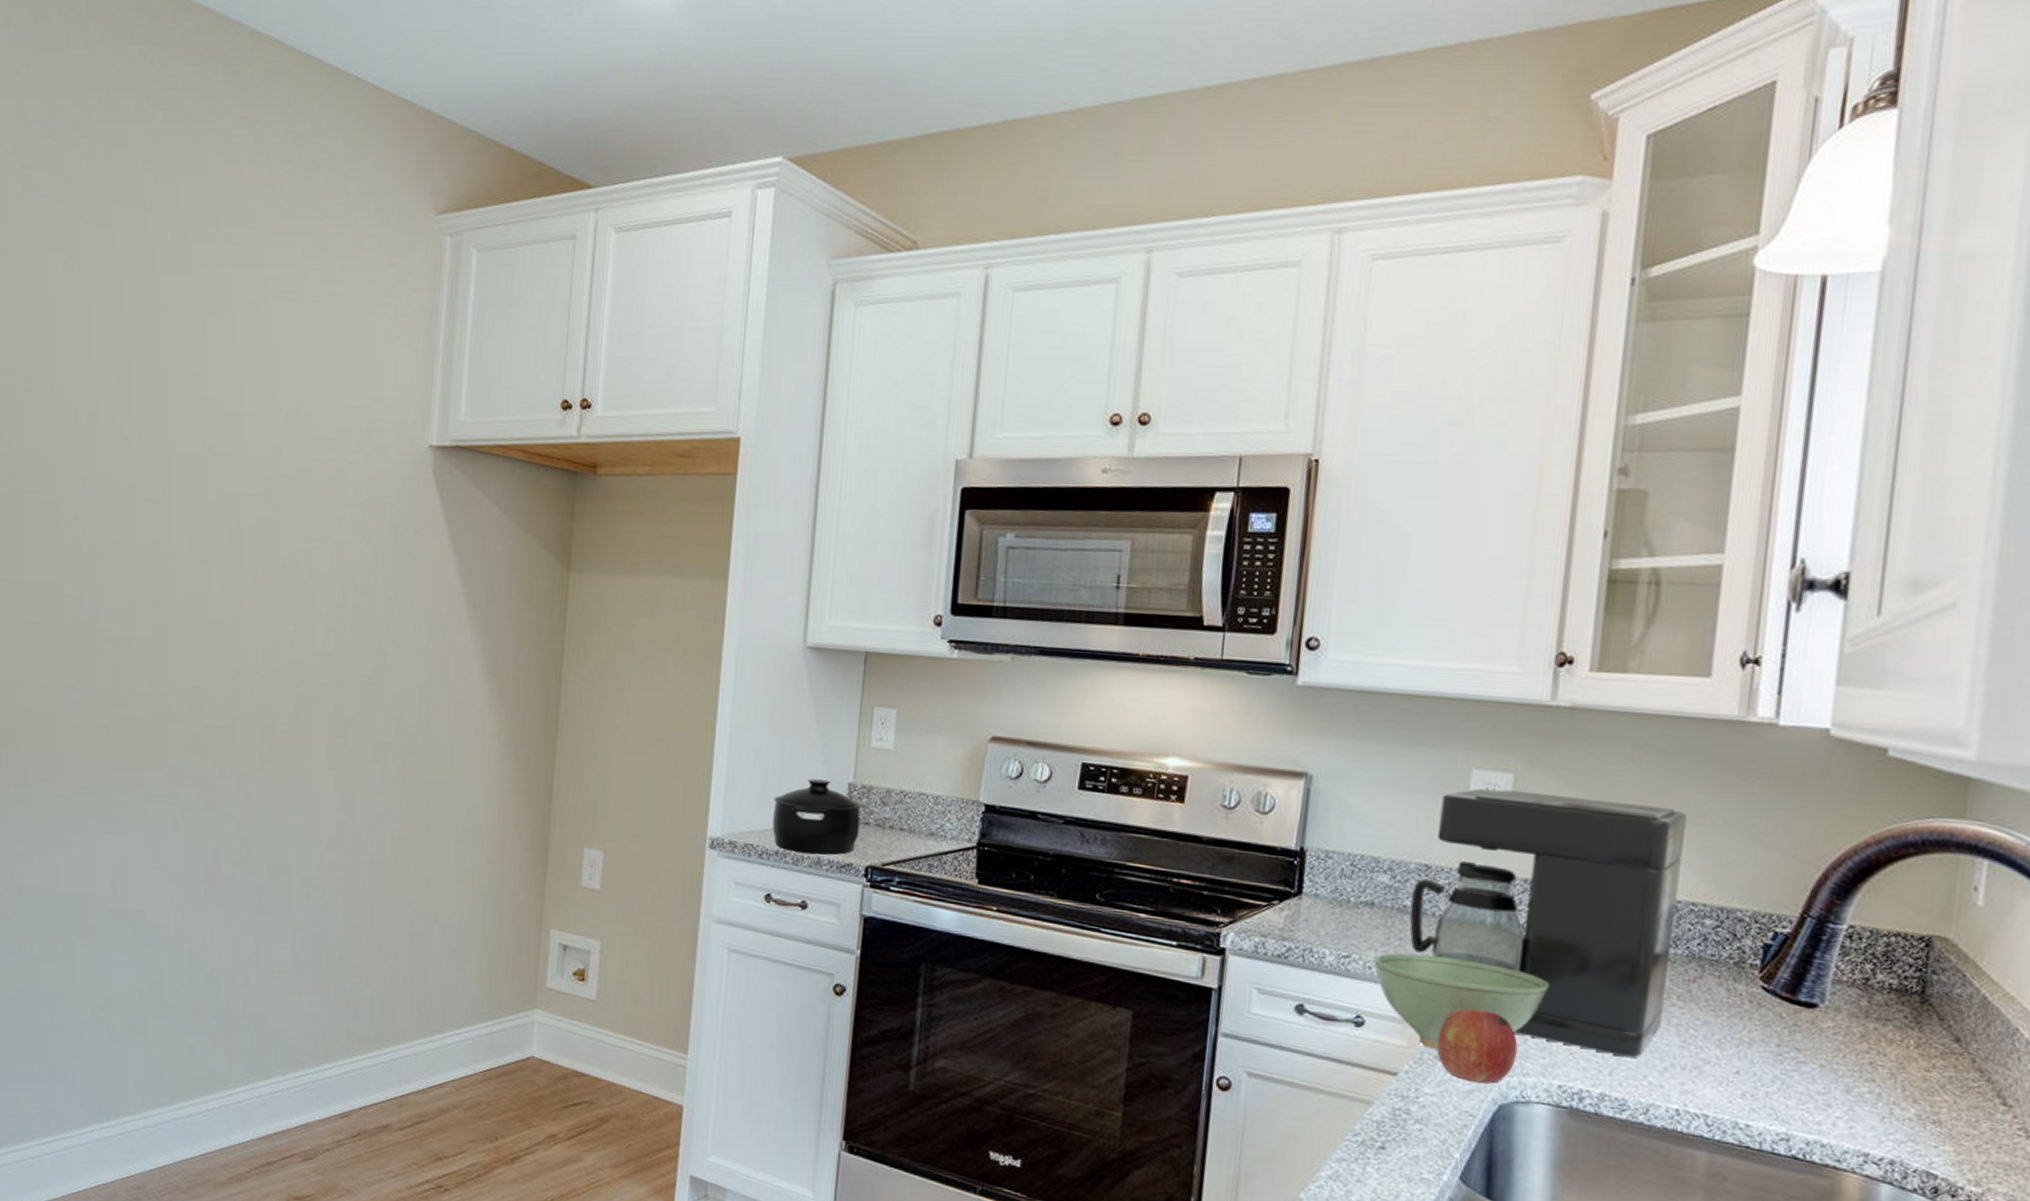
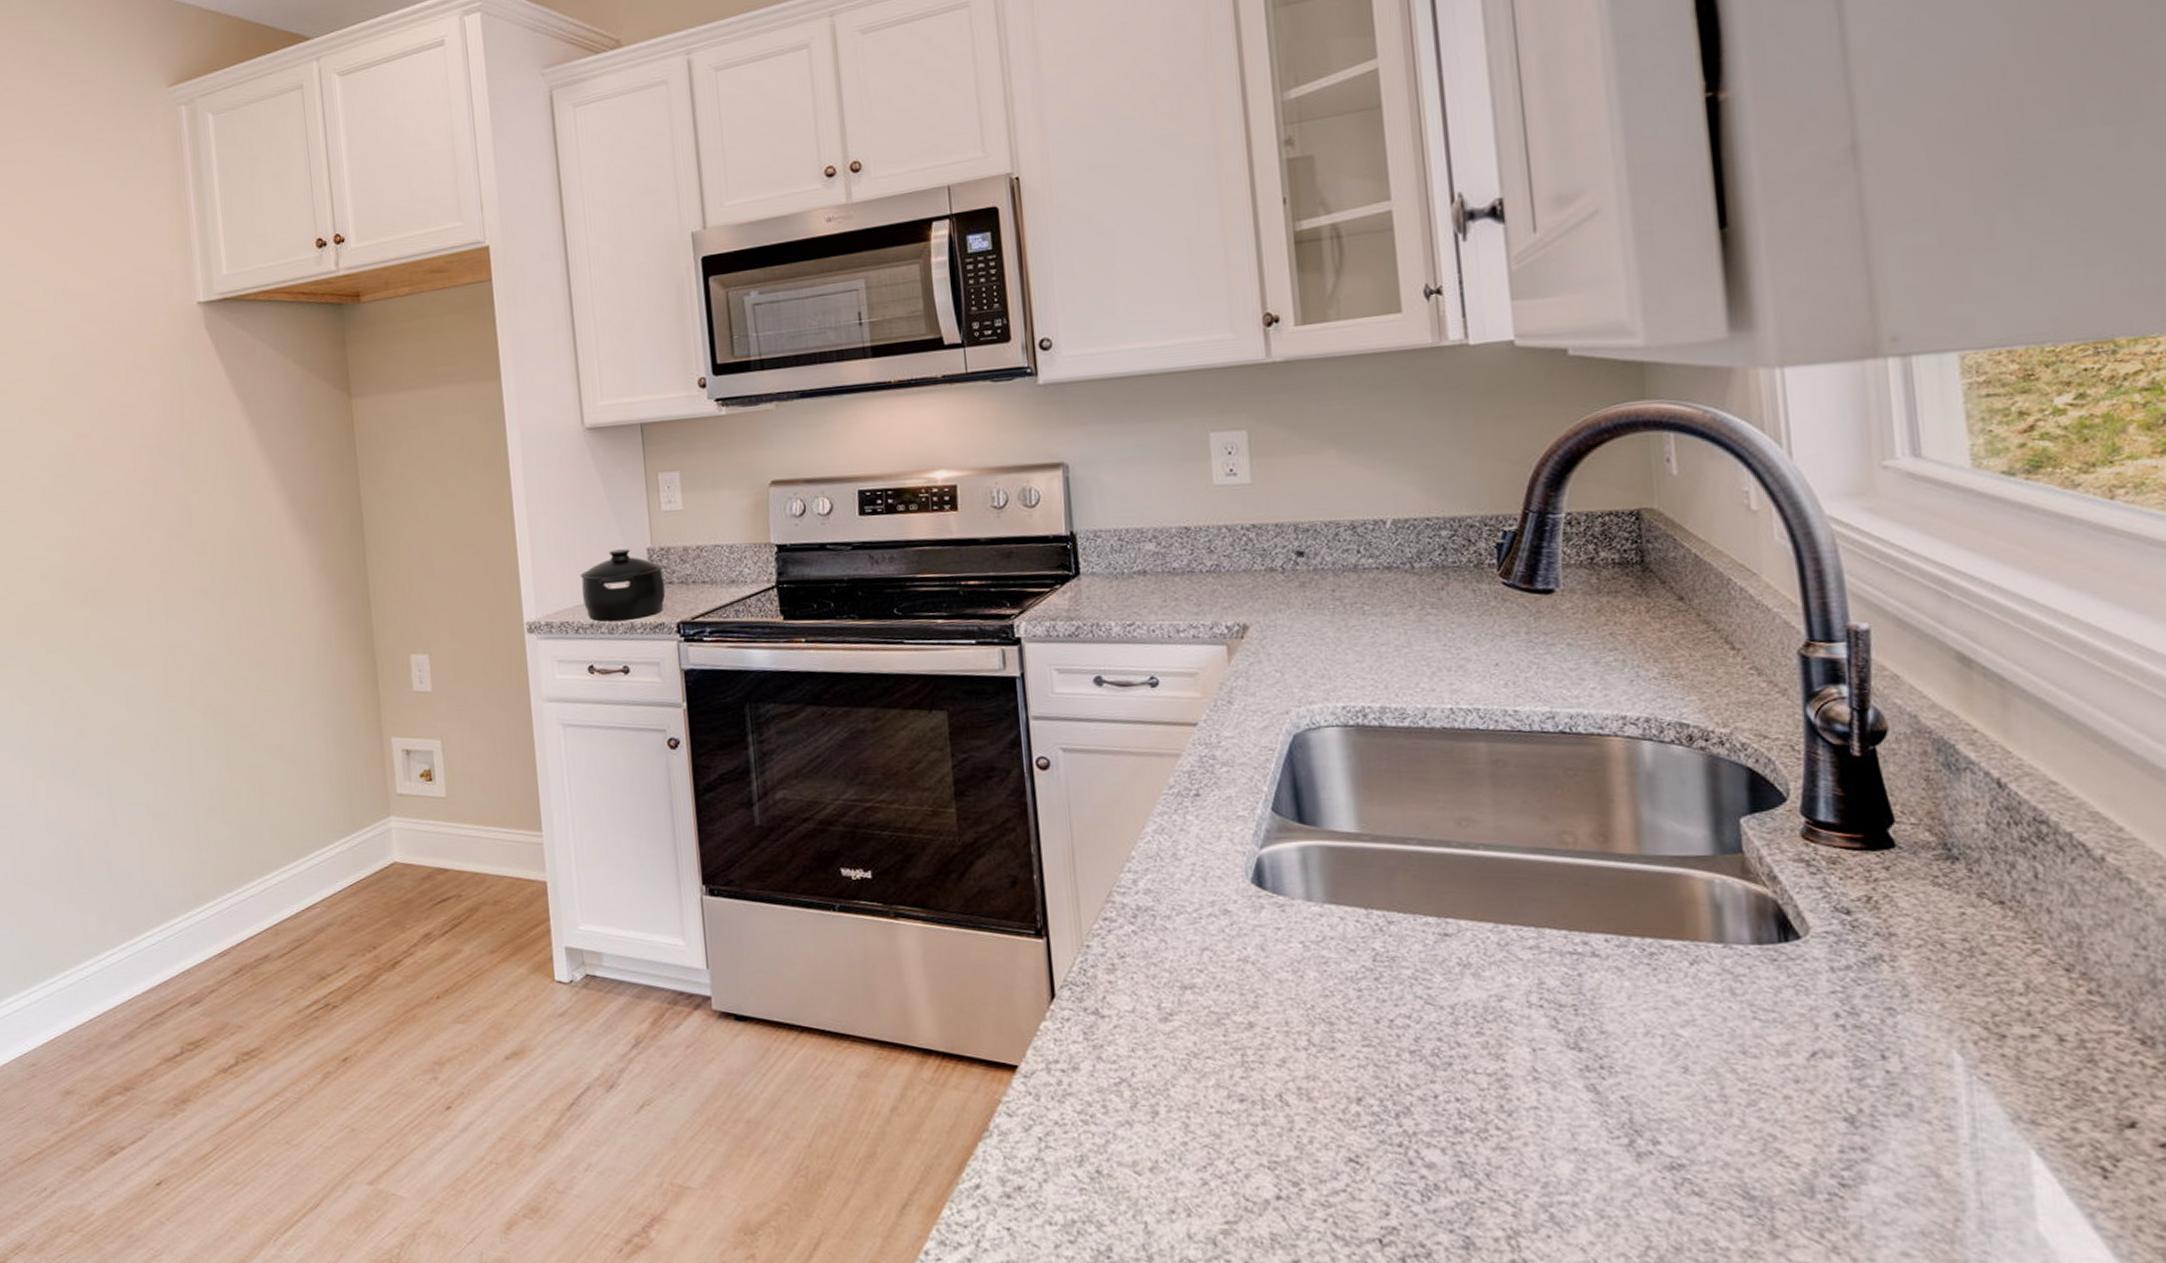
bowl: present [1373,953,1549,1051] -> none [1155,607,1316,696]
coffee maker: present [1409,788,1688,1058] -> none [1178,436,1422,670]
fruit: present [1436,1008,1518,1084] -> none [1226,650,1301,719]

